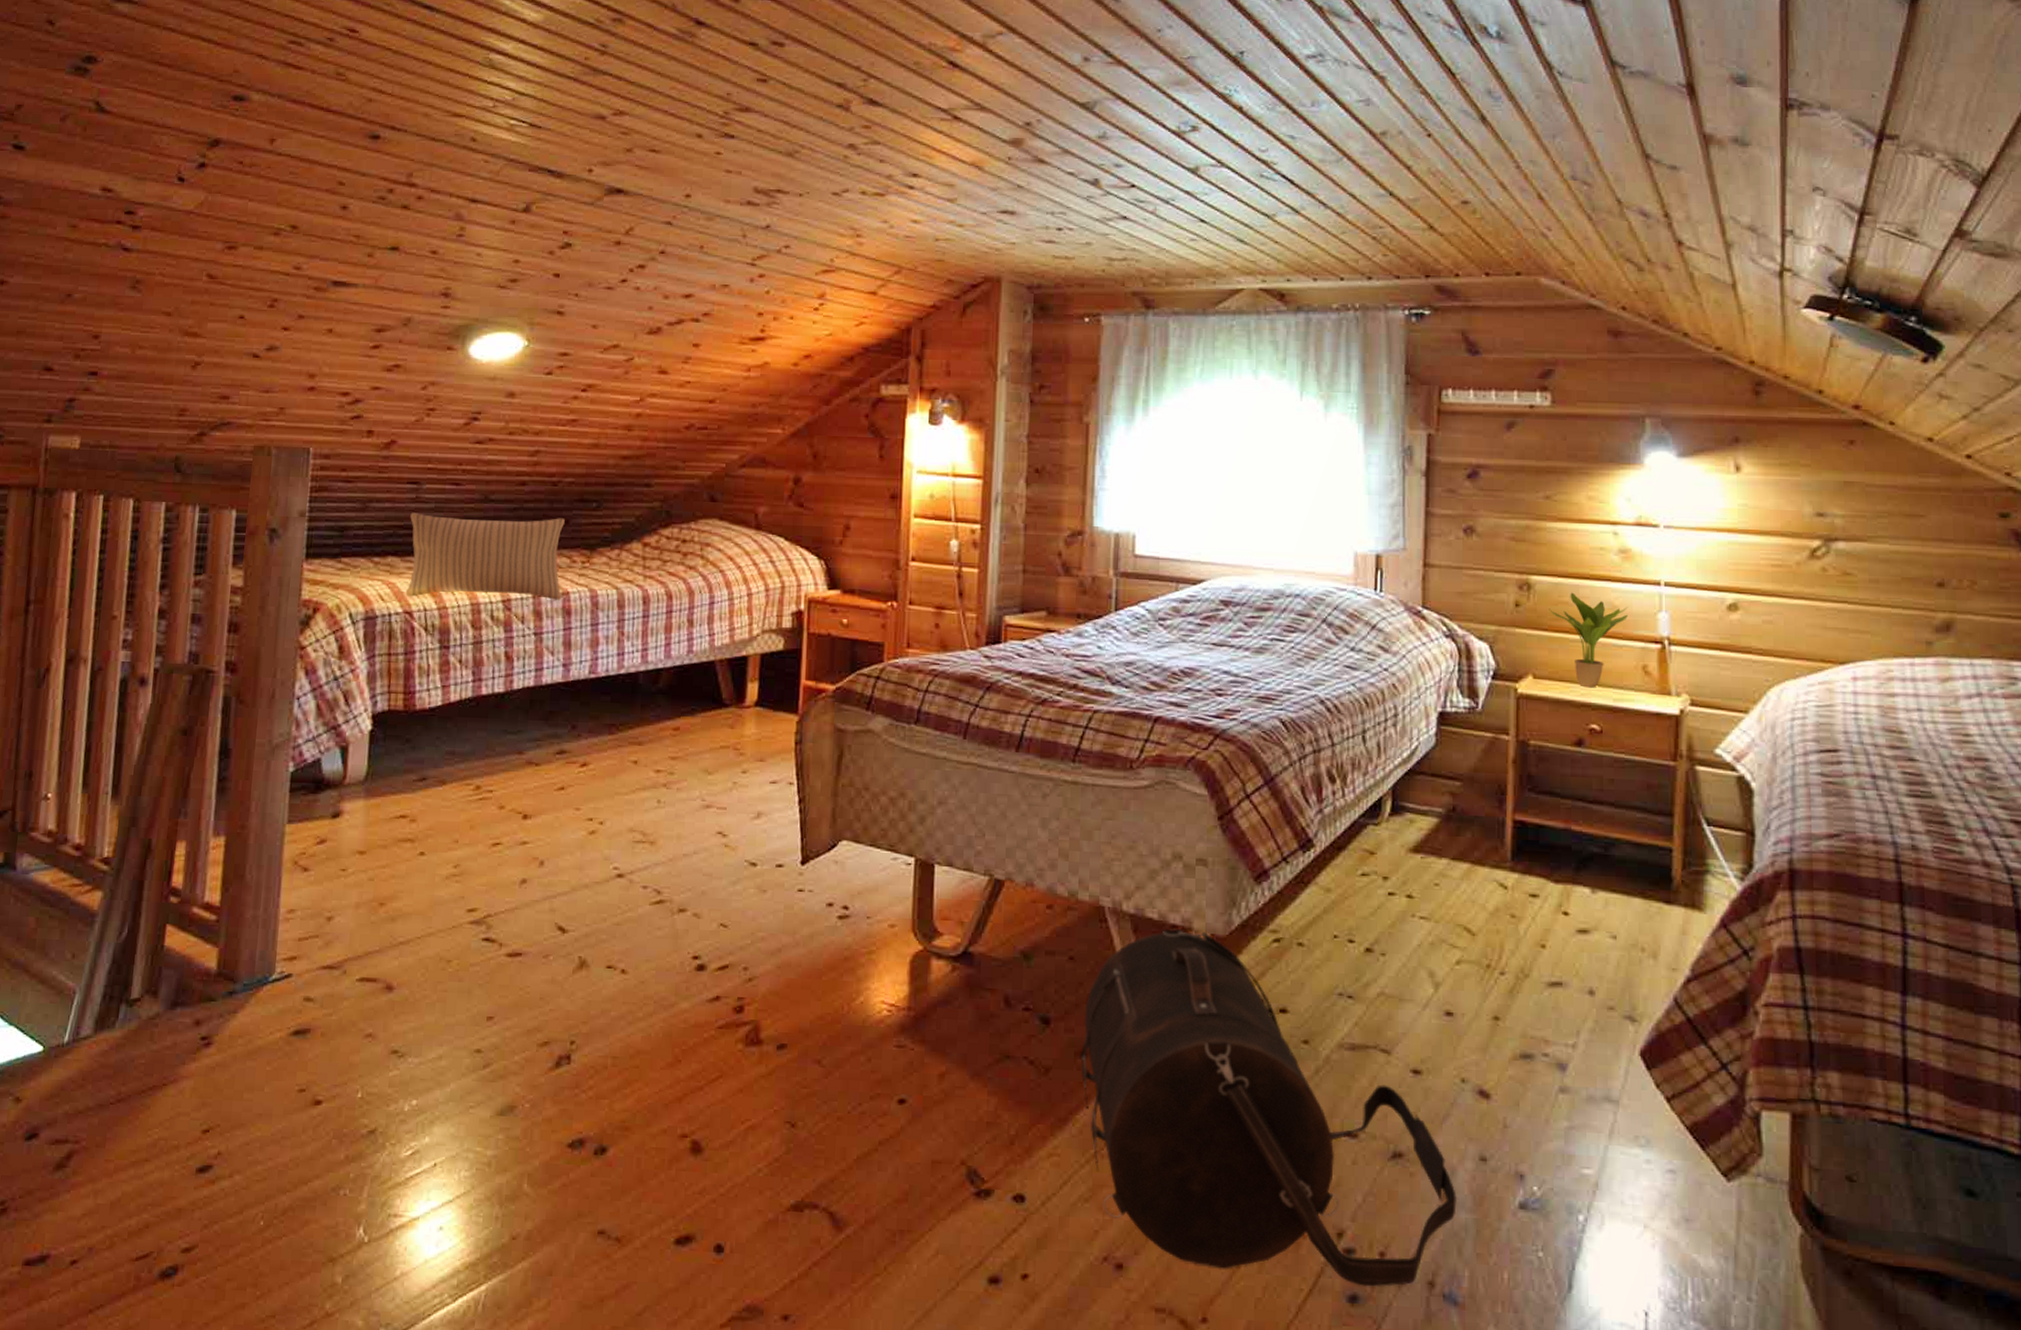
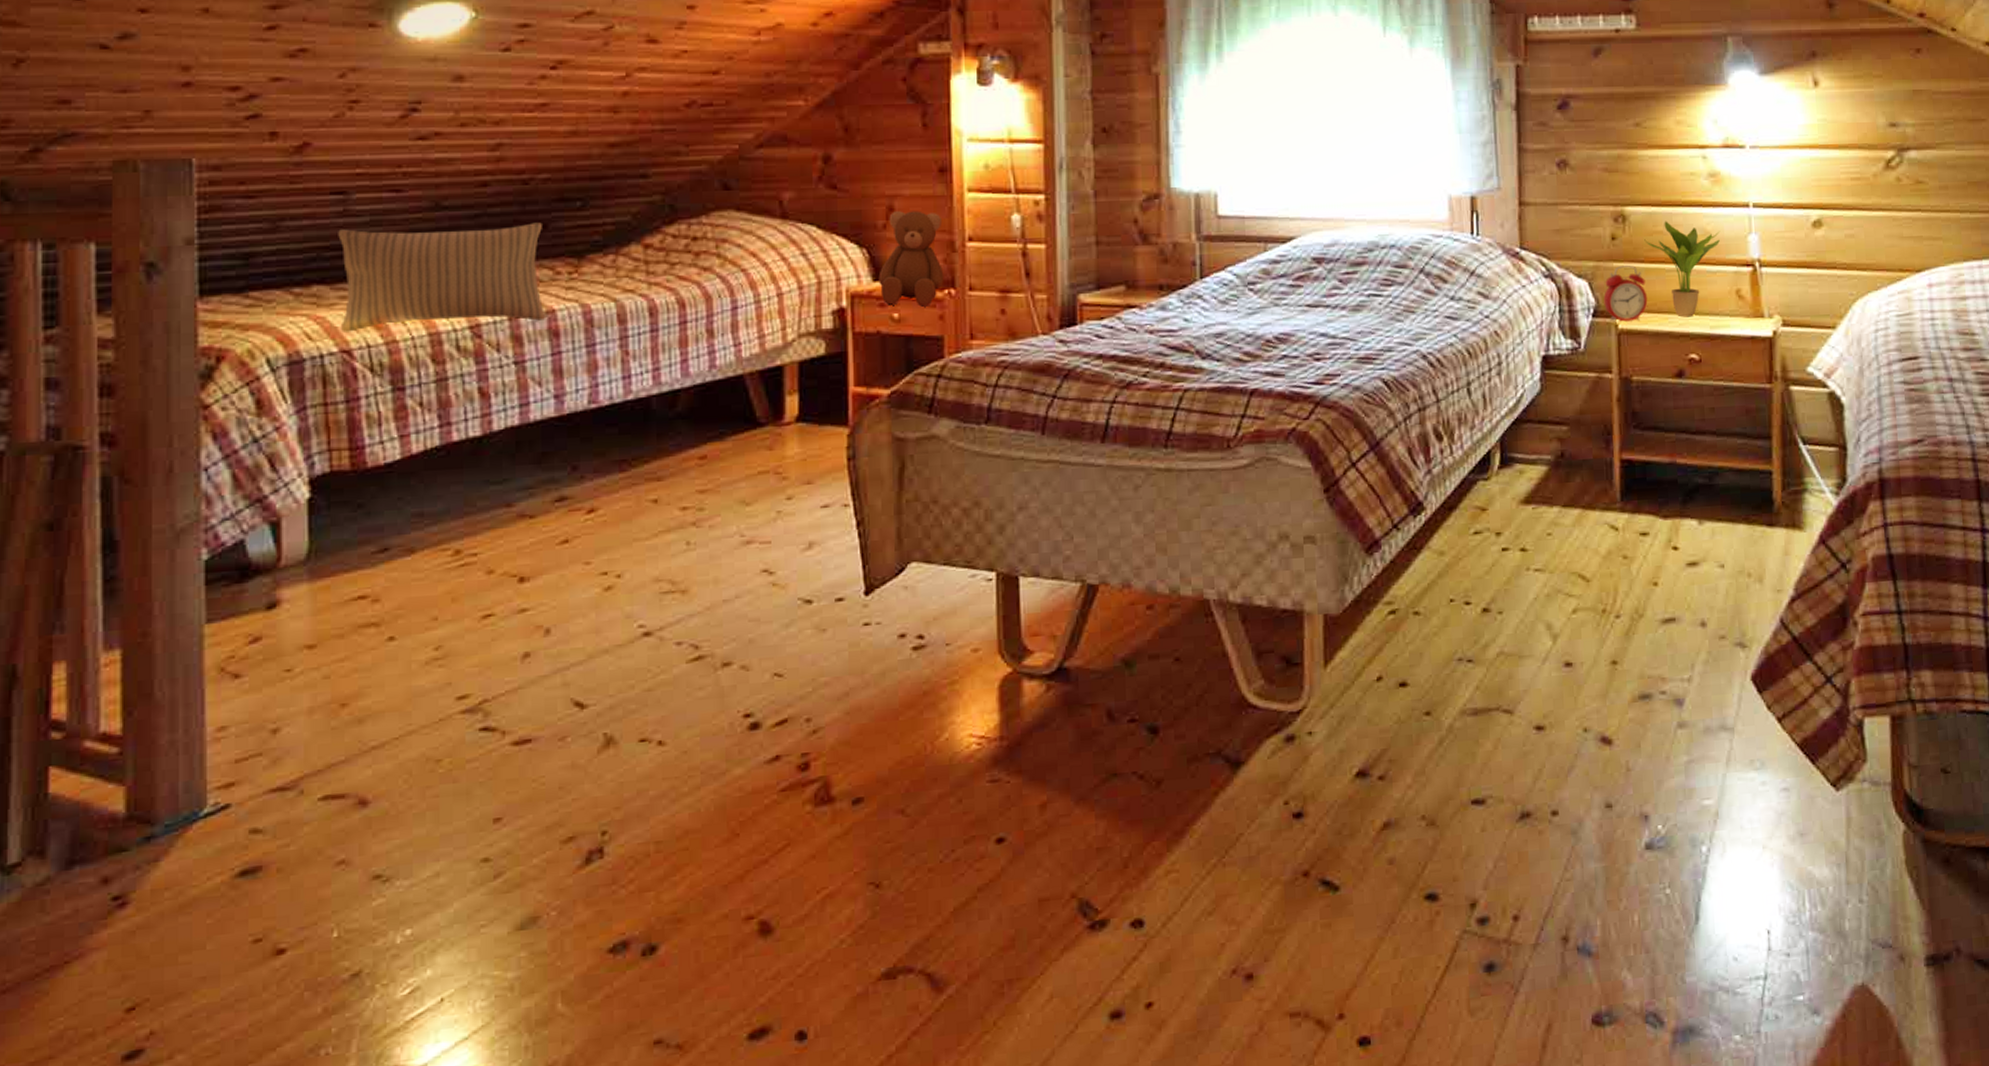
teddy bear: none [832,530,891,615] -> present [878,211,944,307]
duffel bag: present [1079,929,1457,1287] -> none [1192,613,1586,961]
alarm clock: none [1504,631,1549,687] -> present [1603,264,1648,322]

